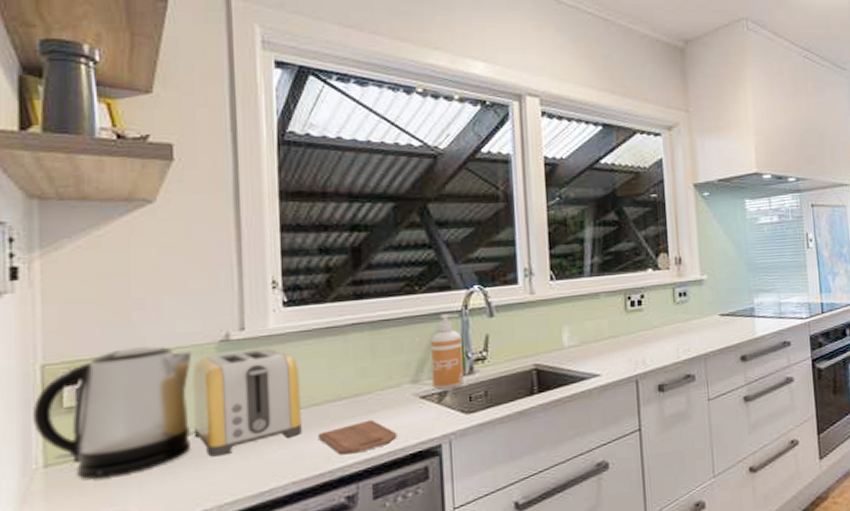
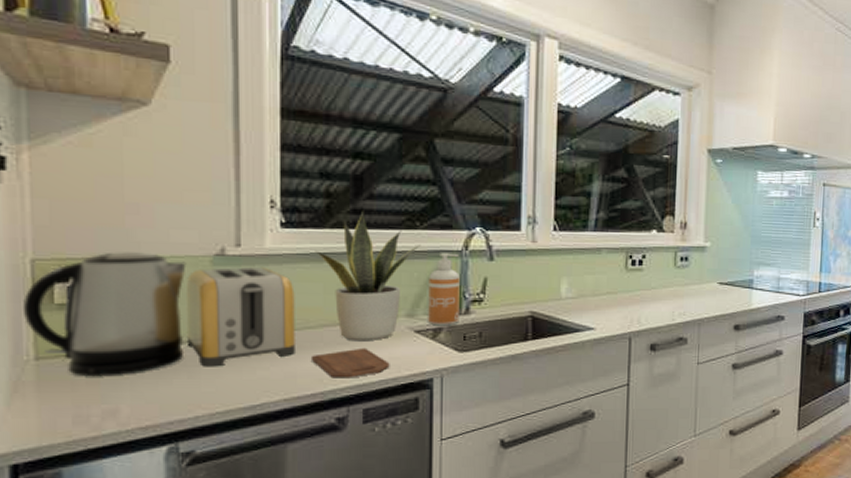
potted plant: none [317,282,421,414] -> present [315,211,421,342]

